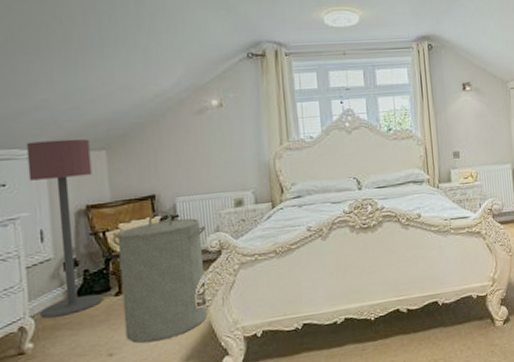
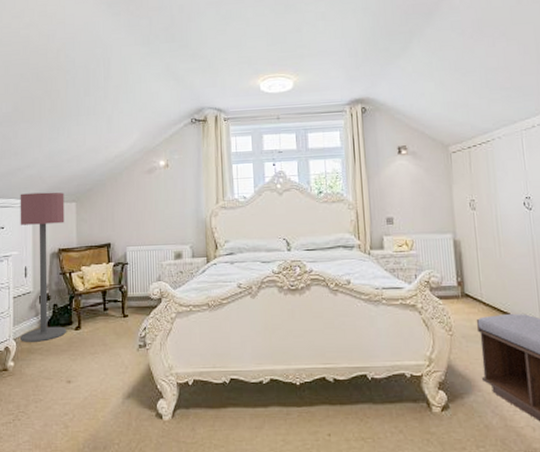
laundry hamper: present [112,210,207,344] -> none [76,257,149,376]

